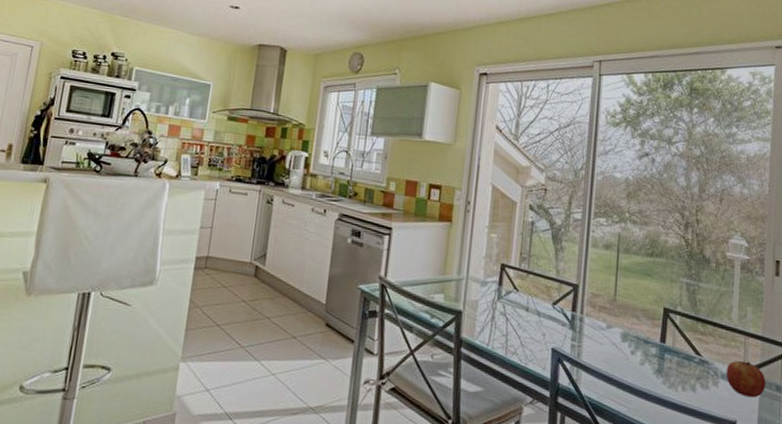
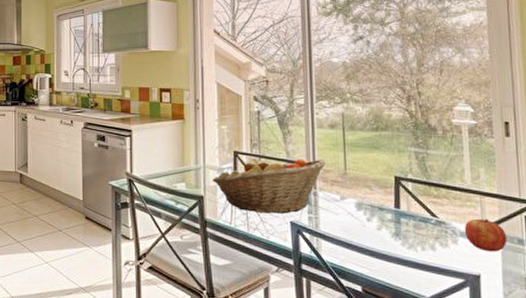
fruit basket: none [474,274,597,339] -> present [212,158,327,214]

